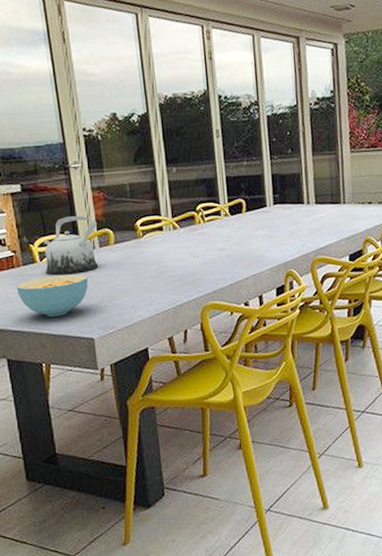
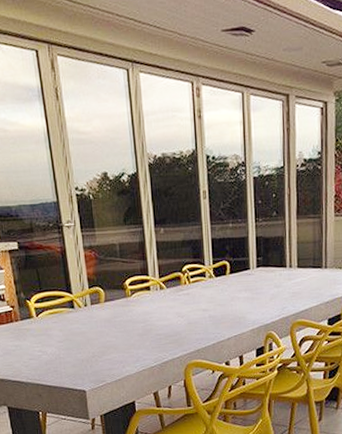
cereal bowl: present [16,274,88,317] -> none [14,330,81,369]
teapot: present [43,215,99,275] -> none [39,274,90,330]

